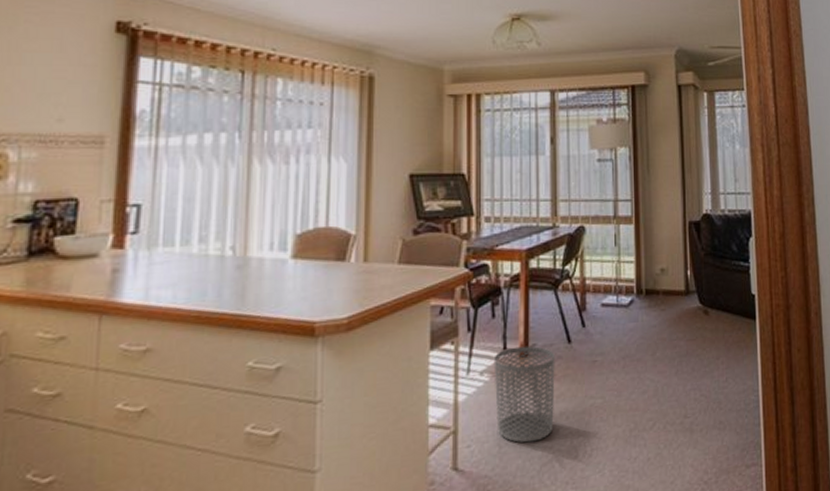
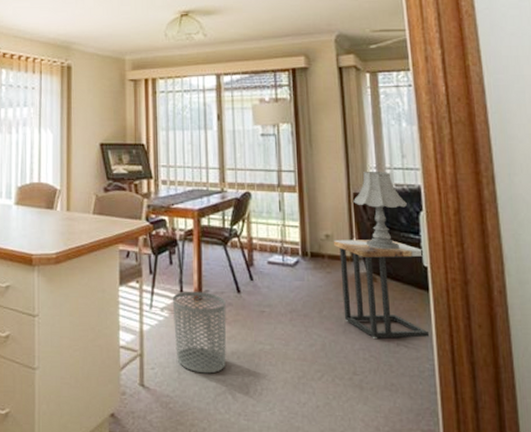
side table: none [669,269,756,376] -> present [334,239,430,339]
table lamp: none [689,197,738,281] -> present [353,172,407,250]

